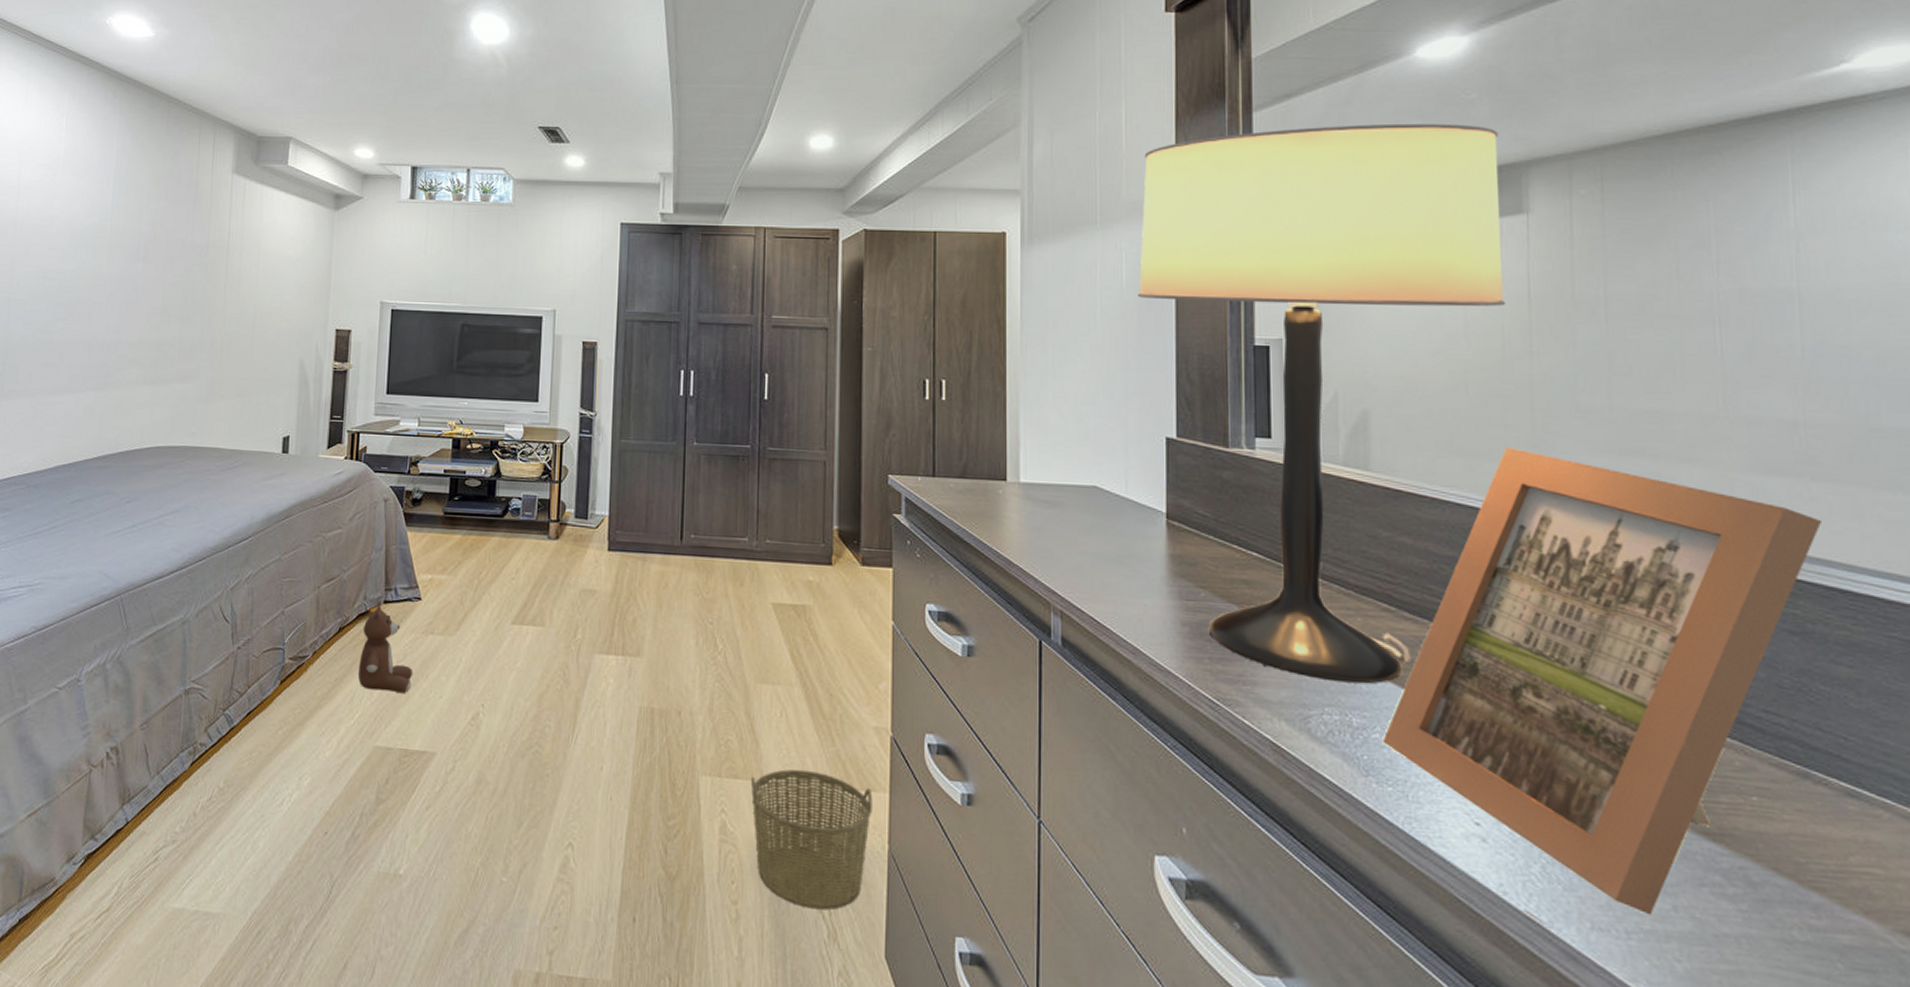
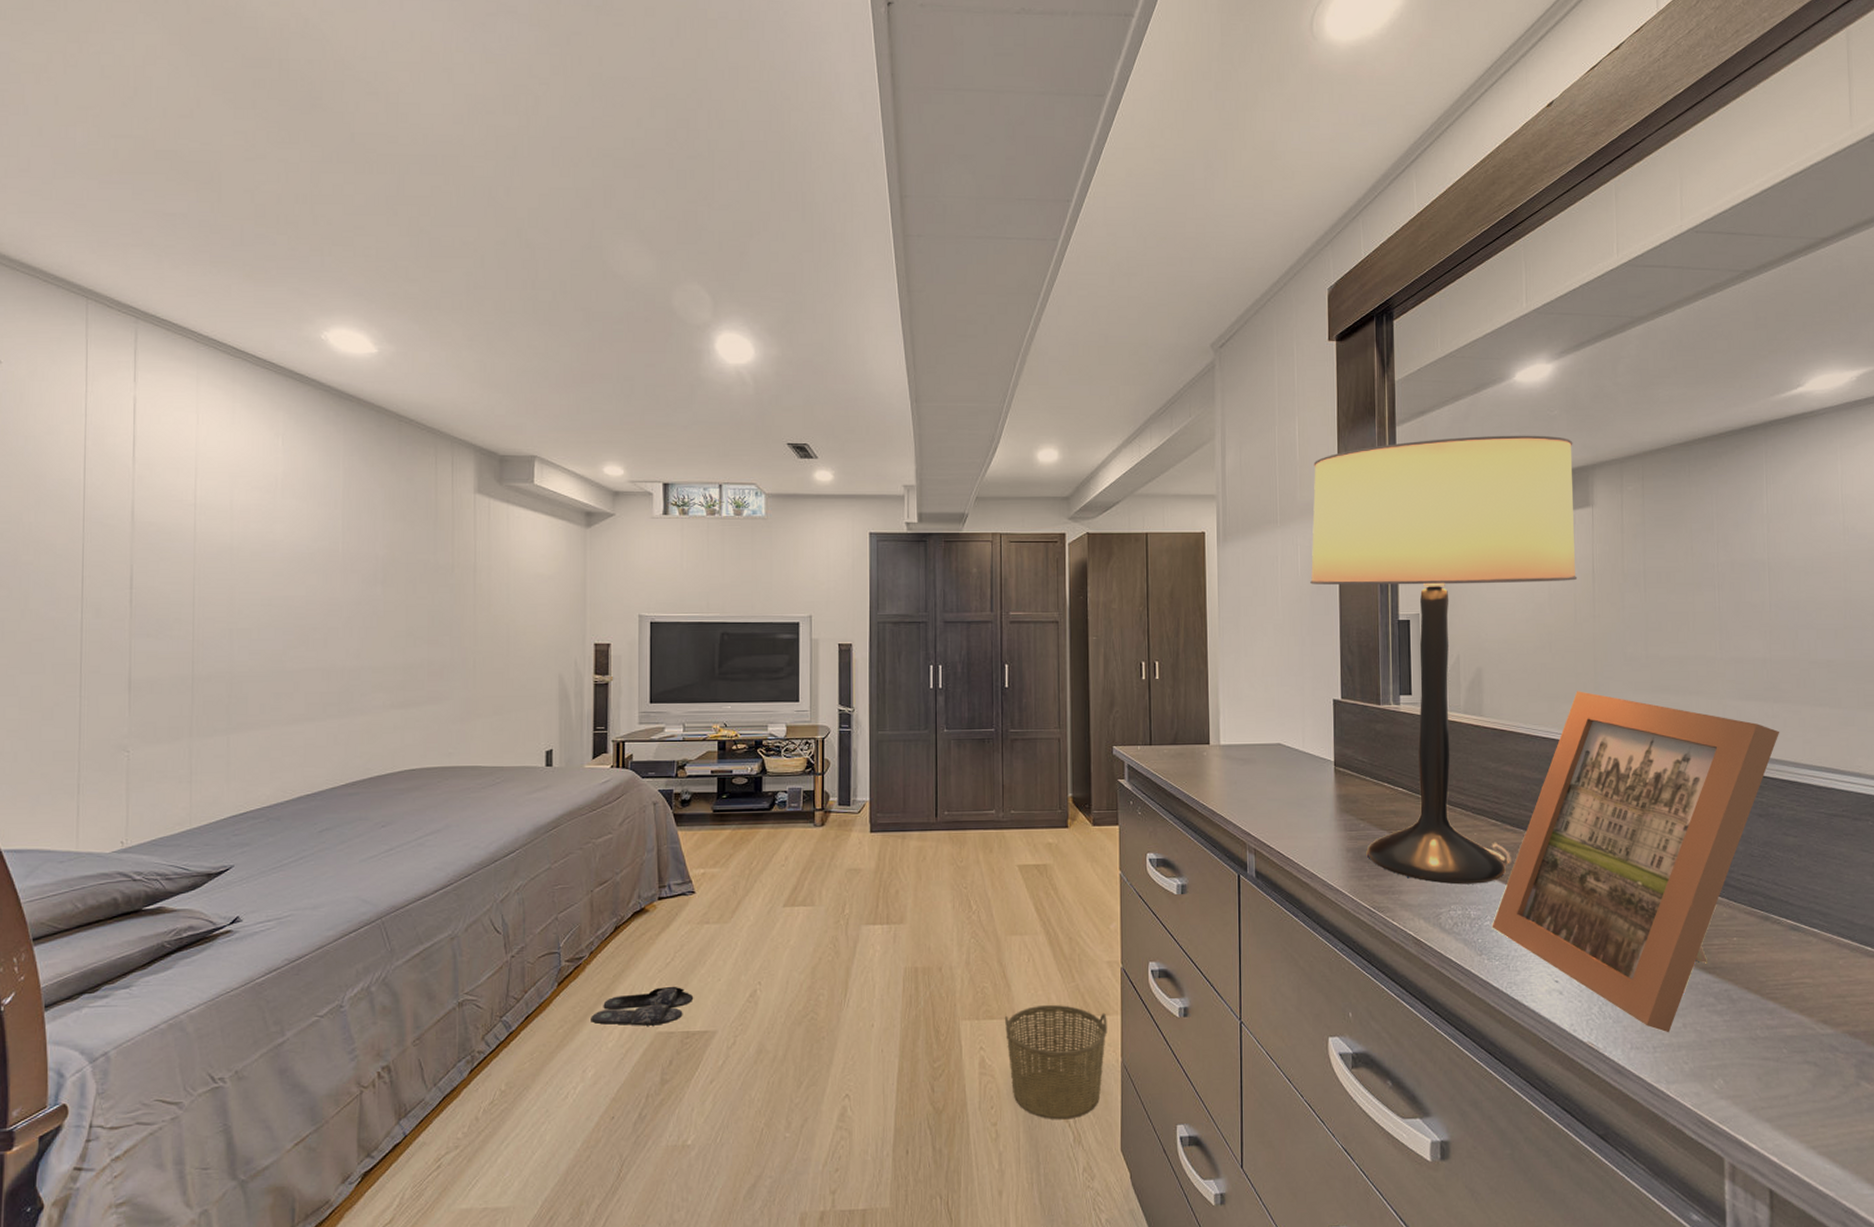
slippers: none [310,698,413,739] -> present [591,987,693,1026]
teddy bear: present [357,601,414,693] -> none [636,898,691,981]

